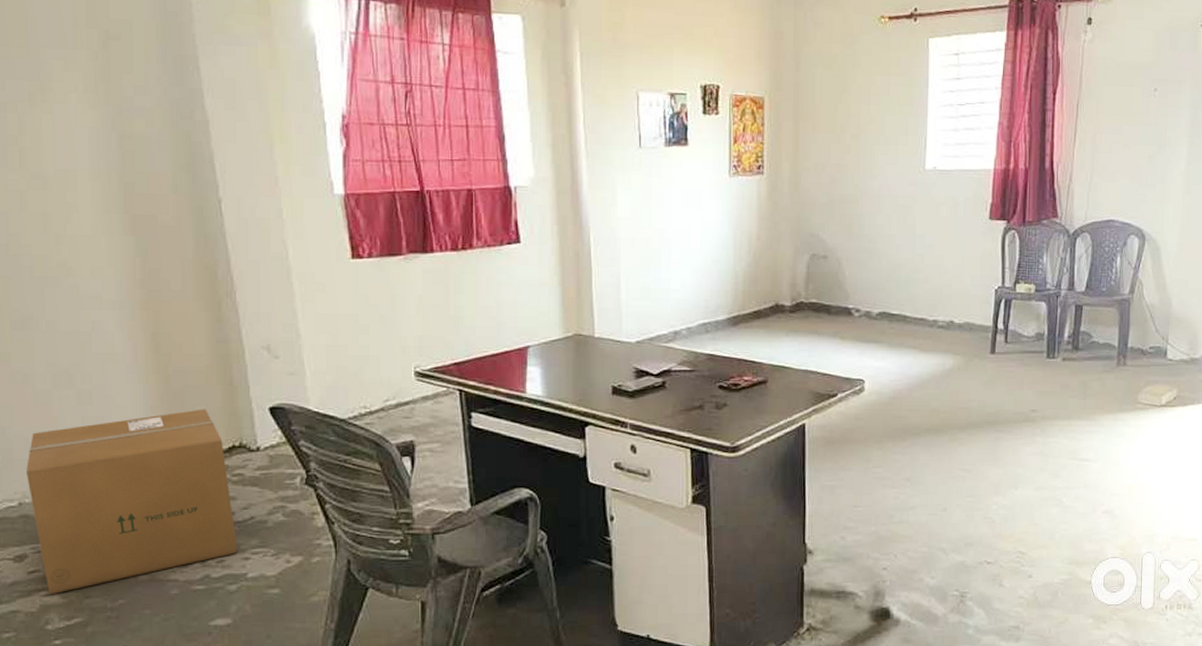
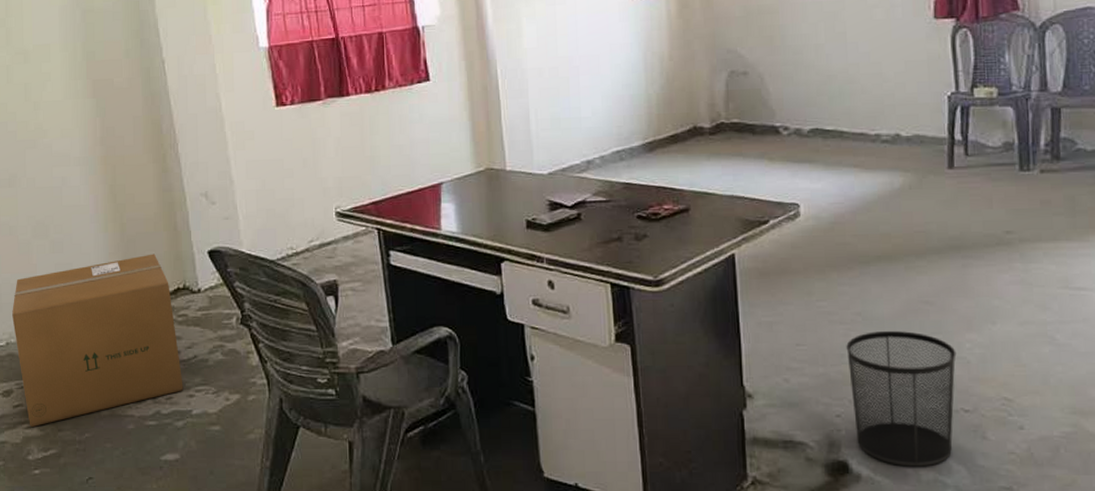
waste bin: none [895,494,985,612] -> present [846,330,957,467]

